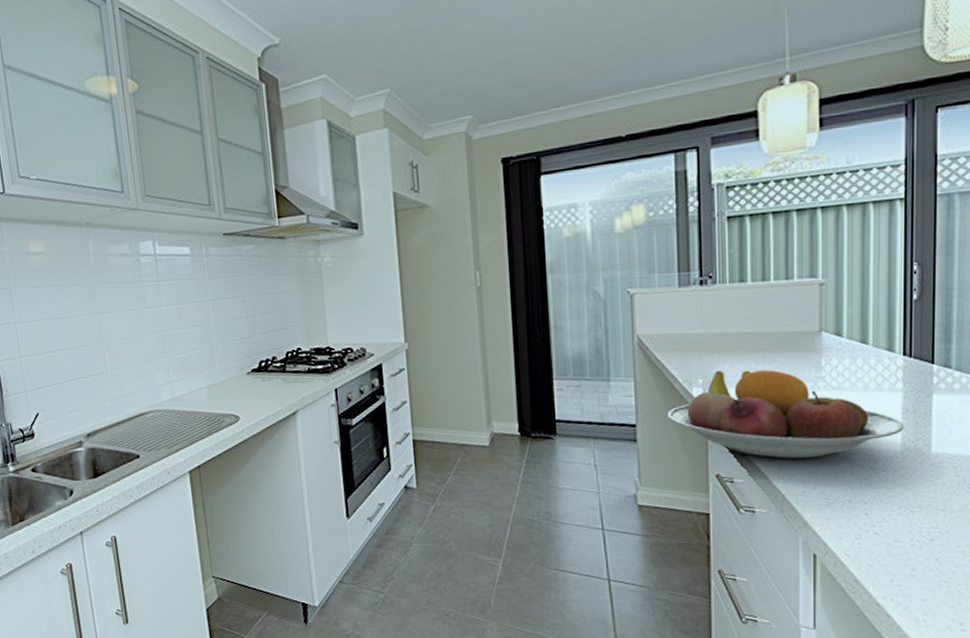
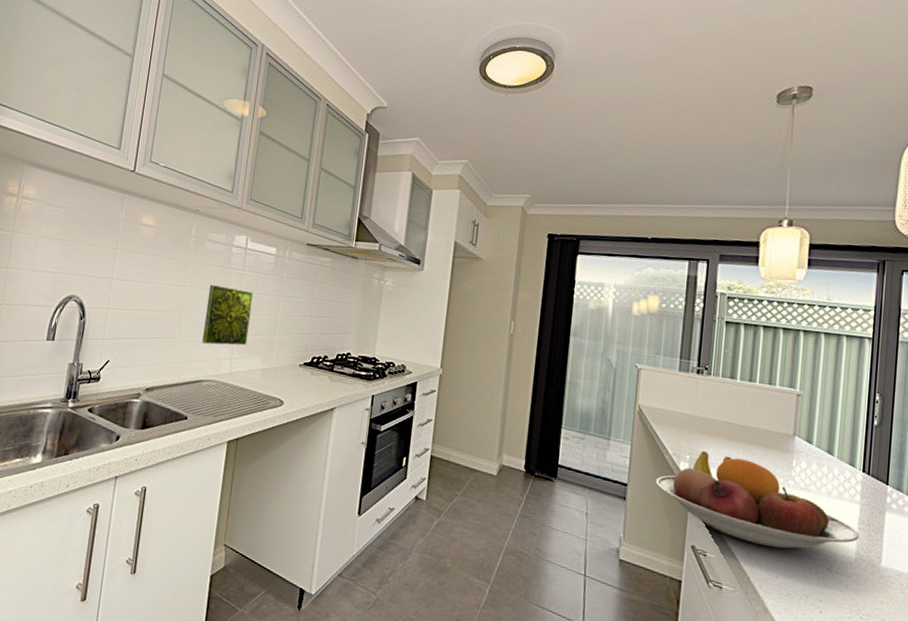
decorative tile: none [125,303,184,373] -> present [202,285,253,346]

